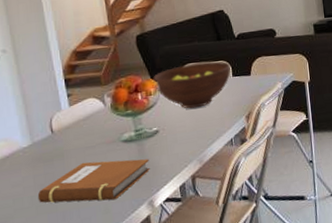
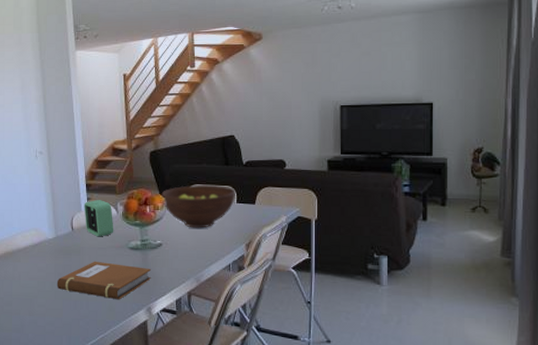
alarm clock: none [64,94,103,136] -> present [84,200,114,237]

